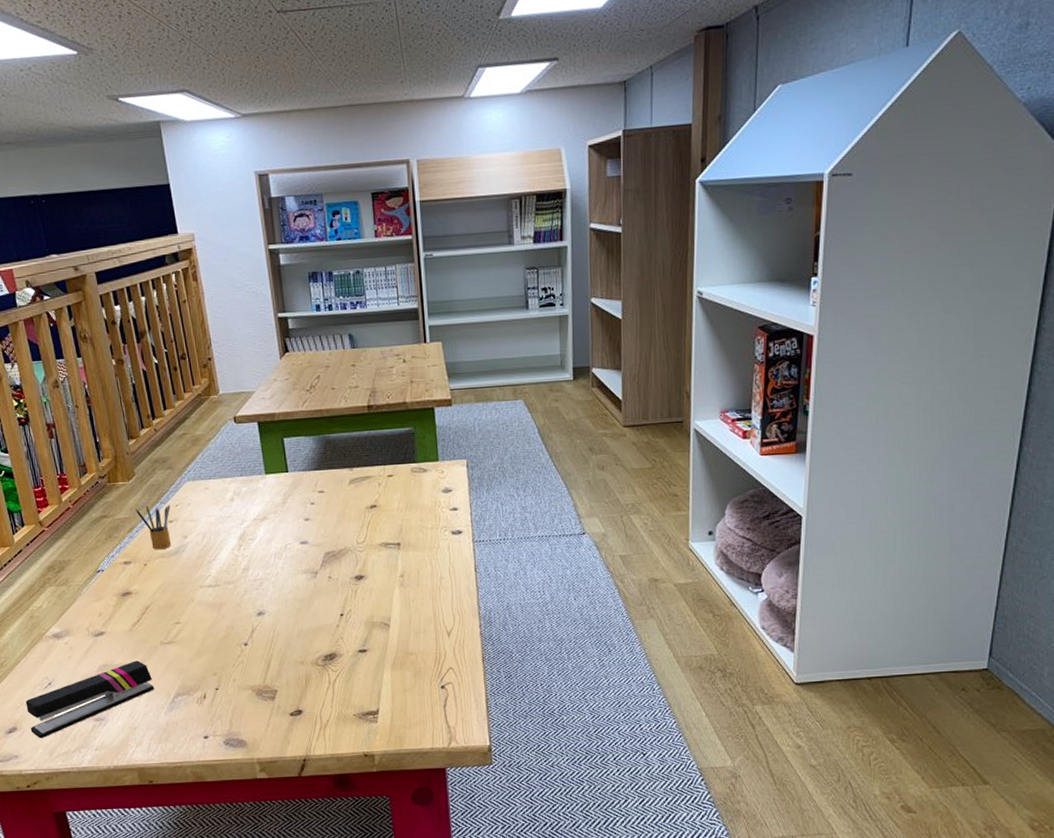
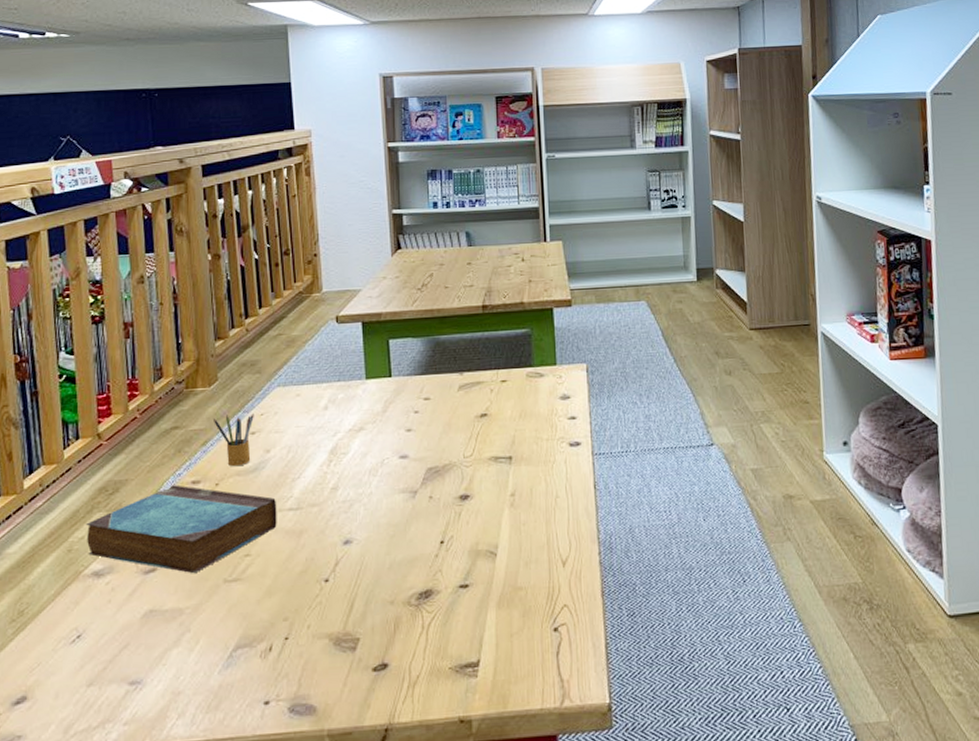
stapler: present [25,660,154,739] -> none [44,604,209,711]
book: none [42,565,200,637] -> present [86,485,277,574]

